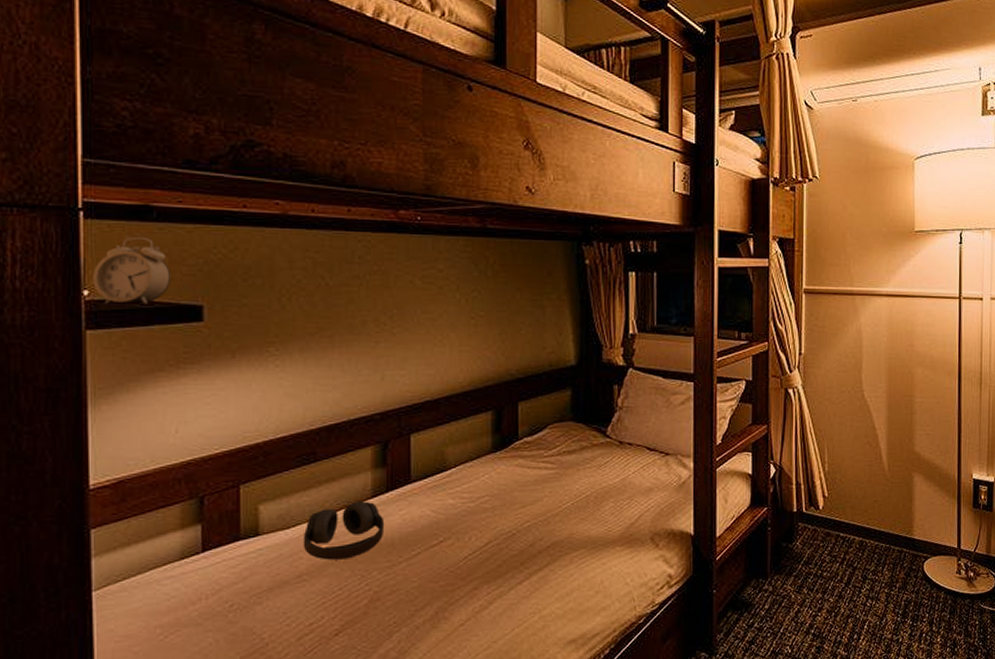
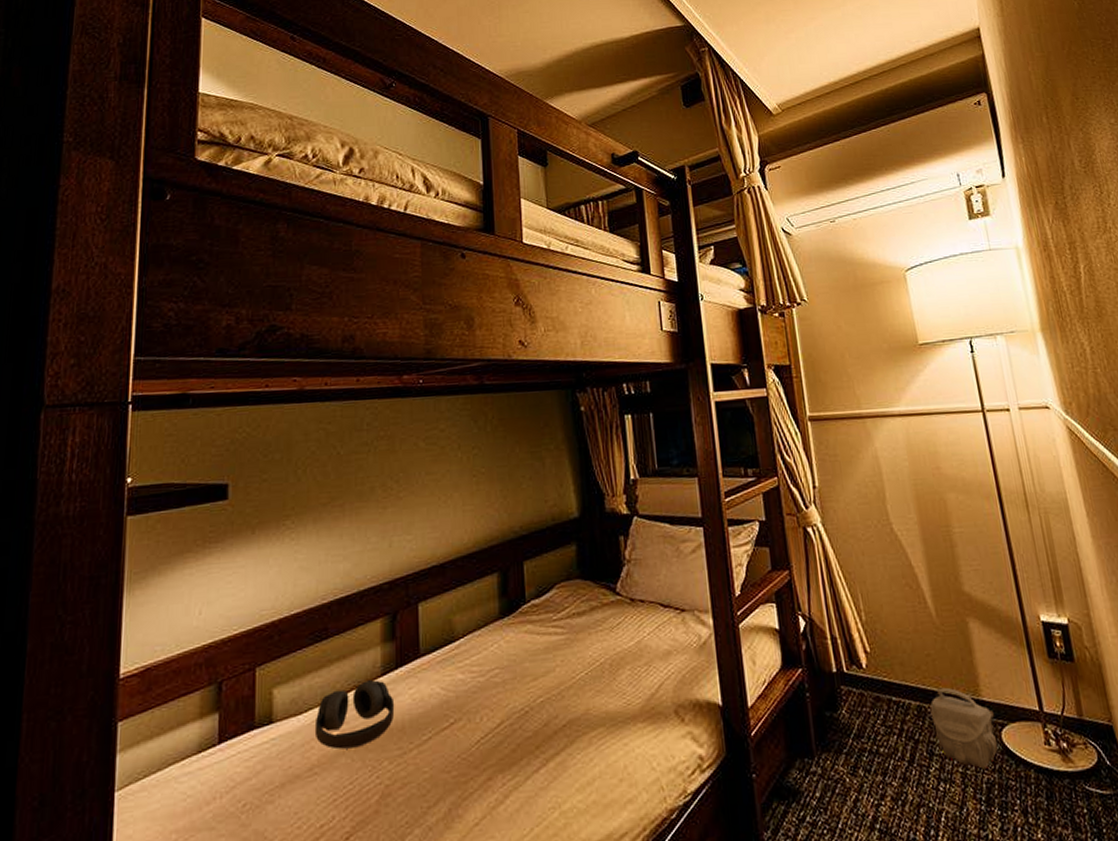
alarm clock: present [93,236,170,304] -> none [135,423,201,490]
shoulder bag: none [870,527,922,591] -> present [930,687,998,769]

